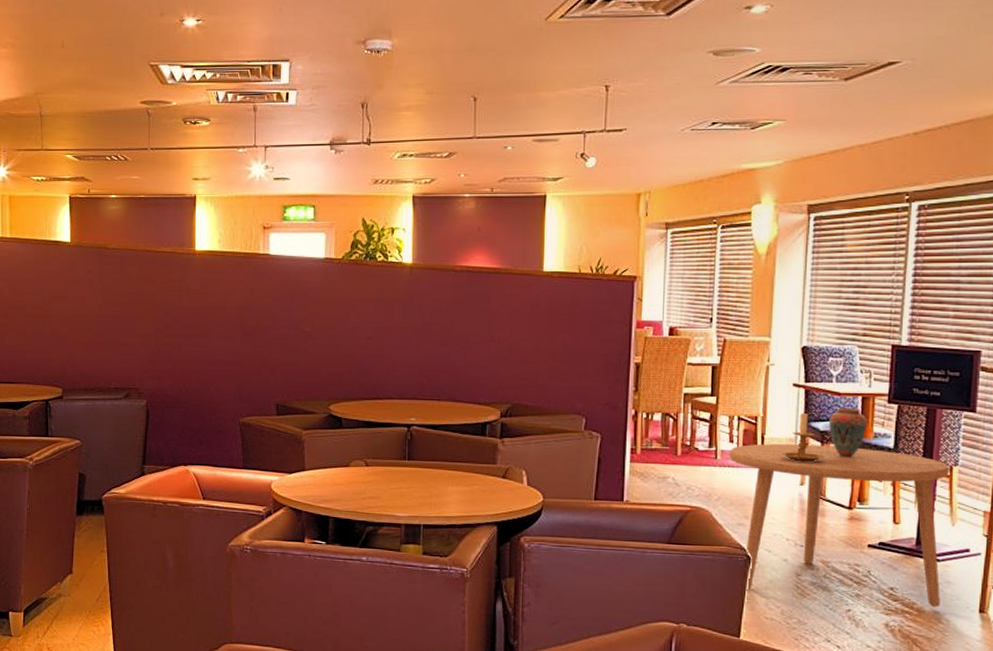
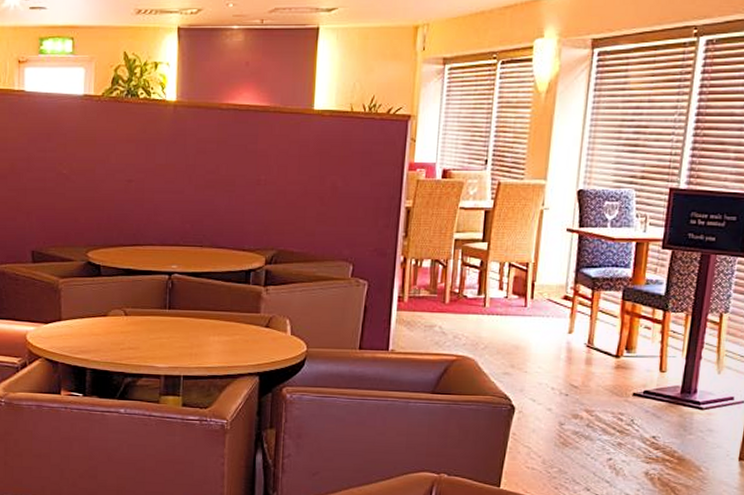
dining table: present [729,444,950,608] -> none [498,291,720,456]
candle holder: present [780,411,826,462] -> none [549,257,596,310]
vase: present [829,408,867,457] -> none [601,254,640,305]

